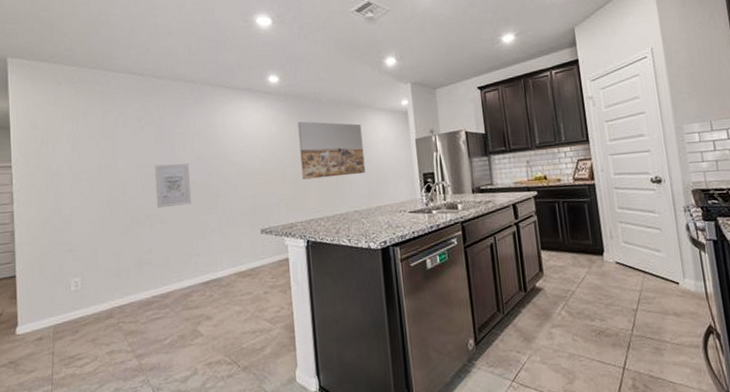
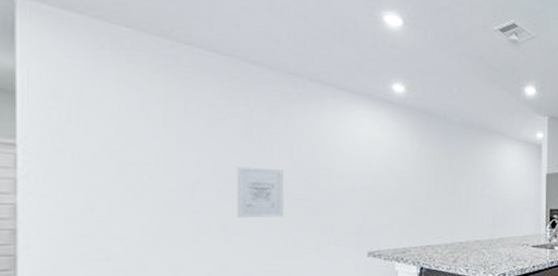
wall art: present [298,121,366,180] -> none [422,139,492,203]

